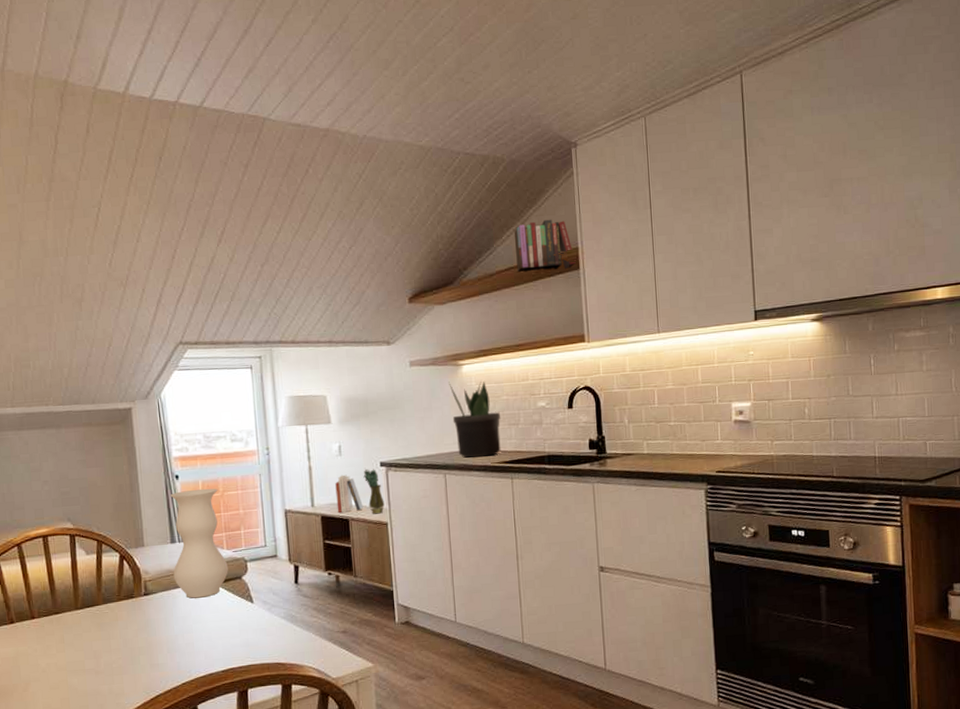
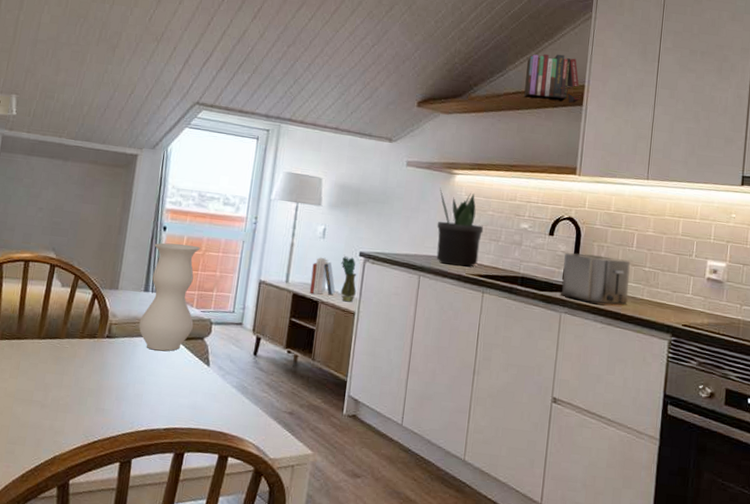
toaster: none [586,418,658,469] -> present [561,252,630,305]

